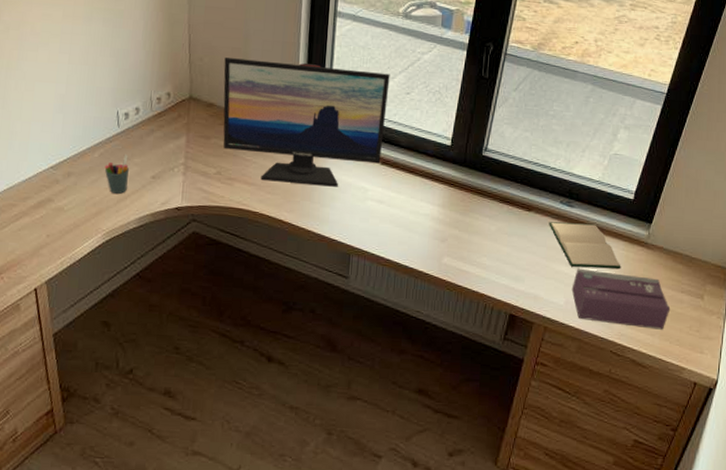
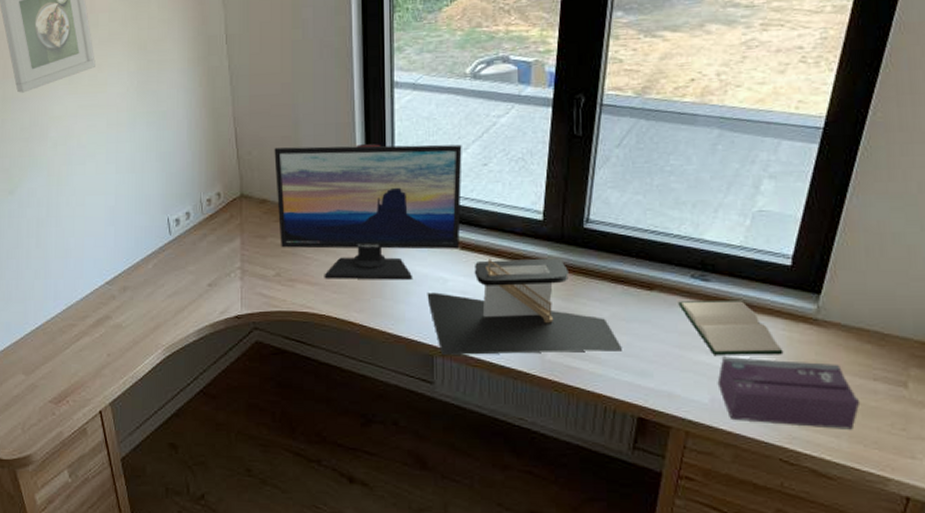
pen holder: present [104,155,129,194] -> none [159,263,184,305]
architectural model: none [349,174,504,259] -> present [427,258,623,355]

